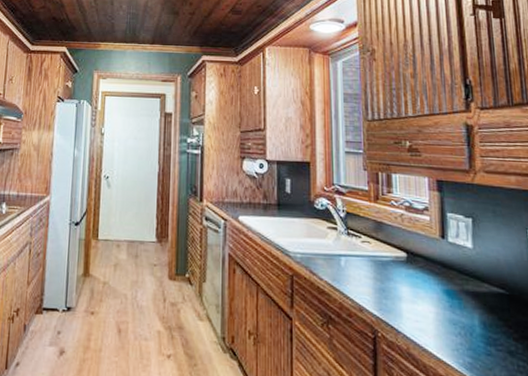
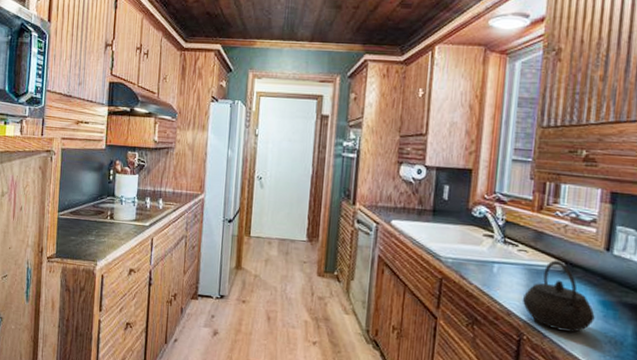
kettle: none [371,250,442,326] -> present [522,260,595,333]

